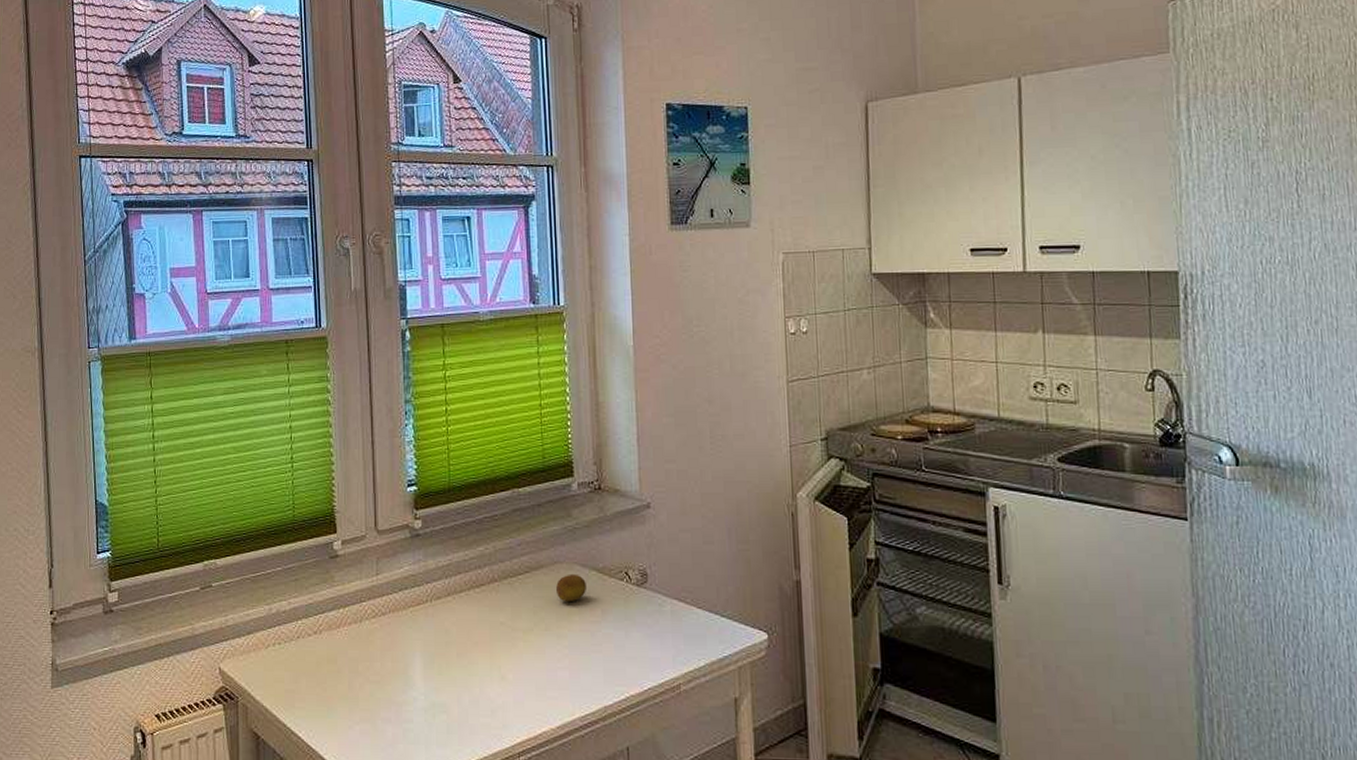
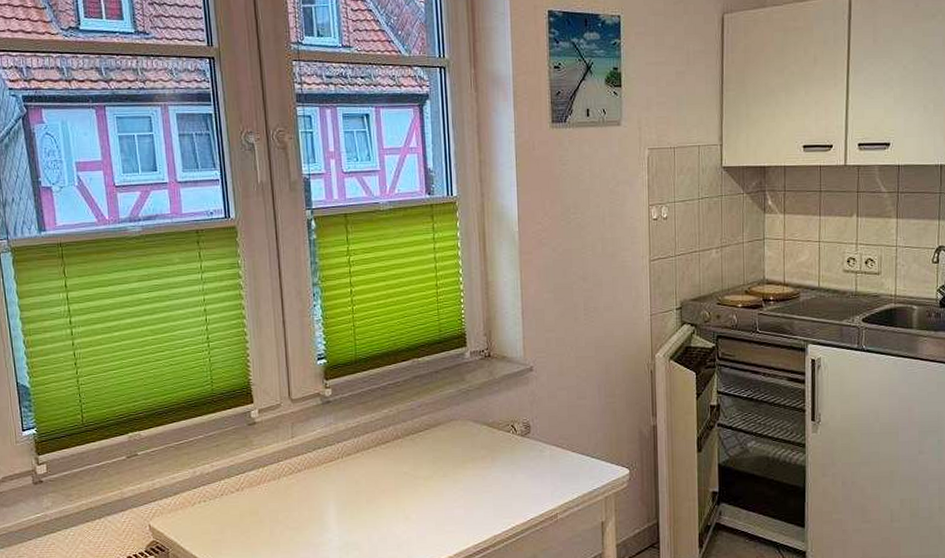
fruit: present [556,573,586,603] -> none [452,428,478,453]

